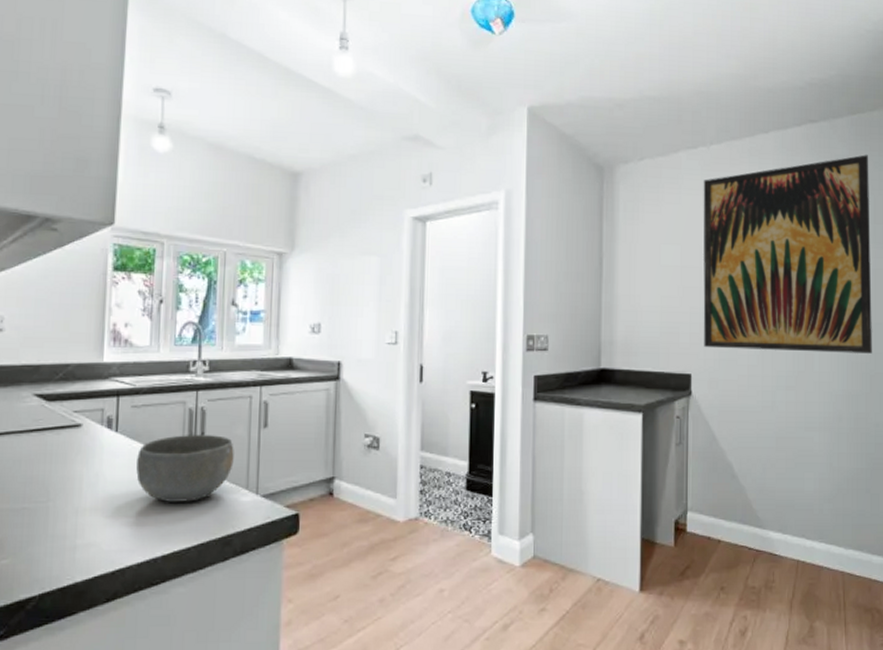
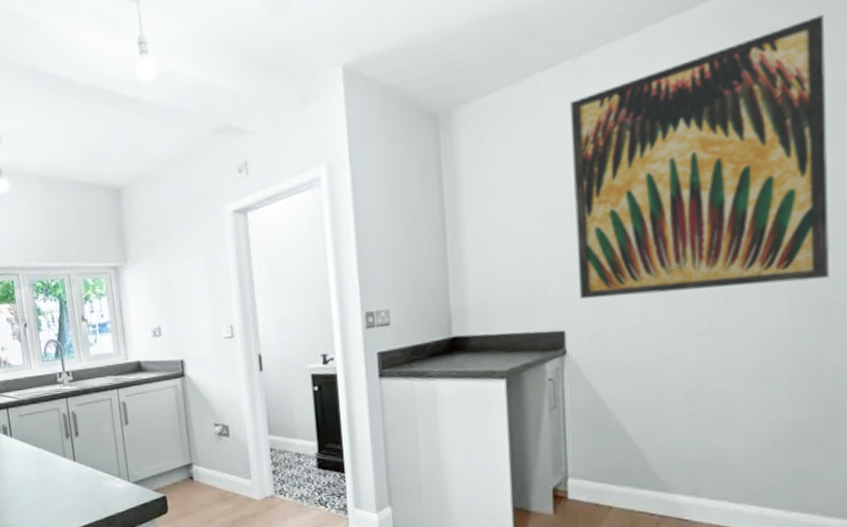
bowl: present [136,435,234,502] -> none [30,434,106,491]

